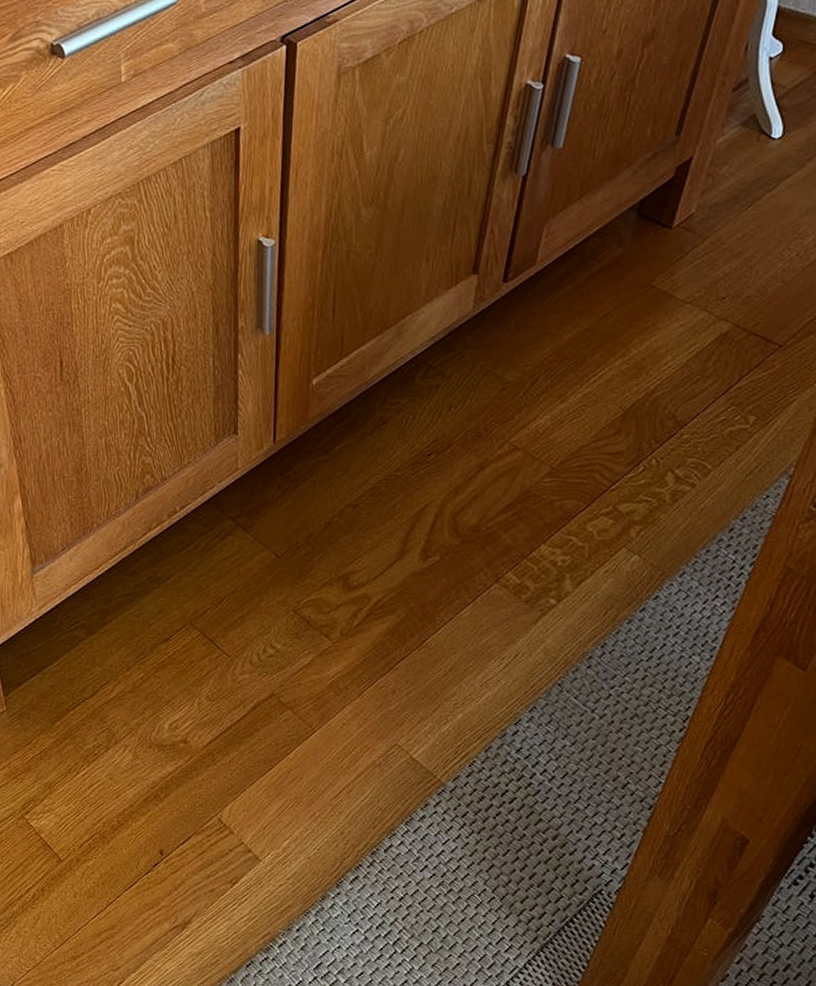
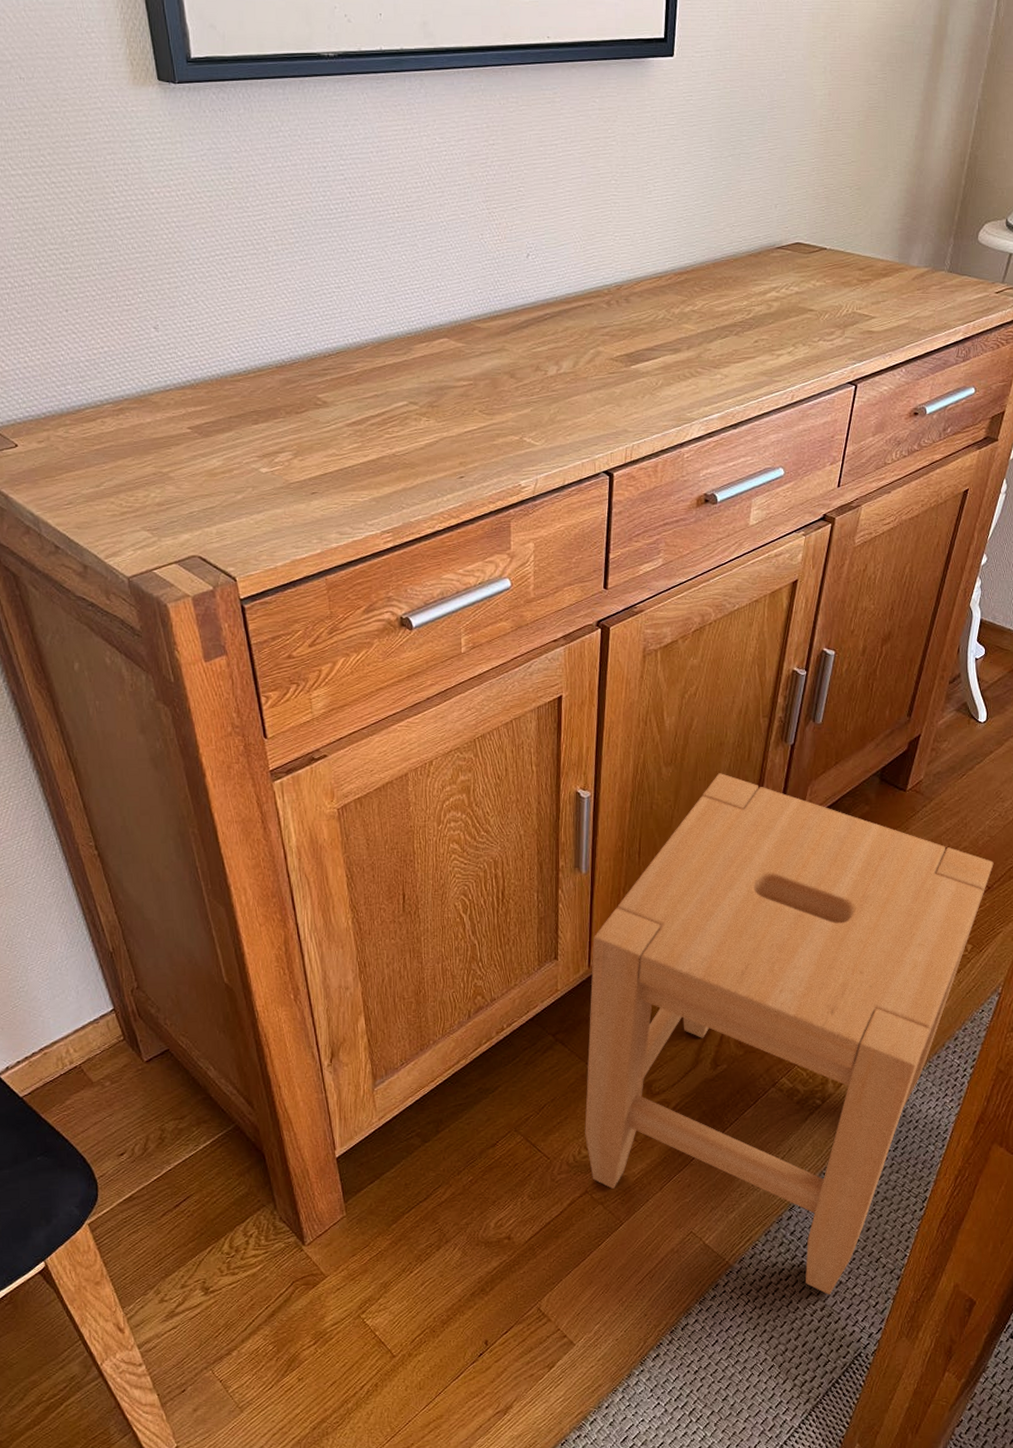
stool: none [270,213,788,822] -> present [585,773,994,1295]

